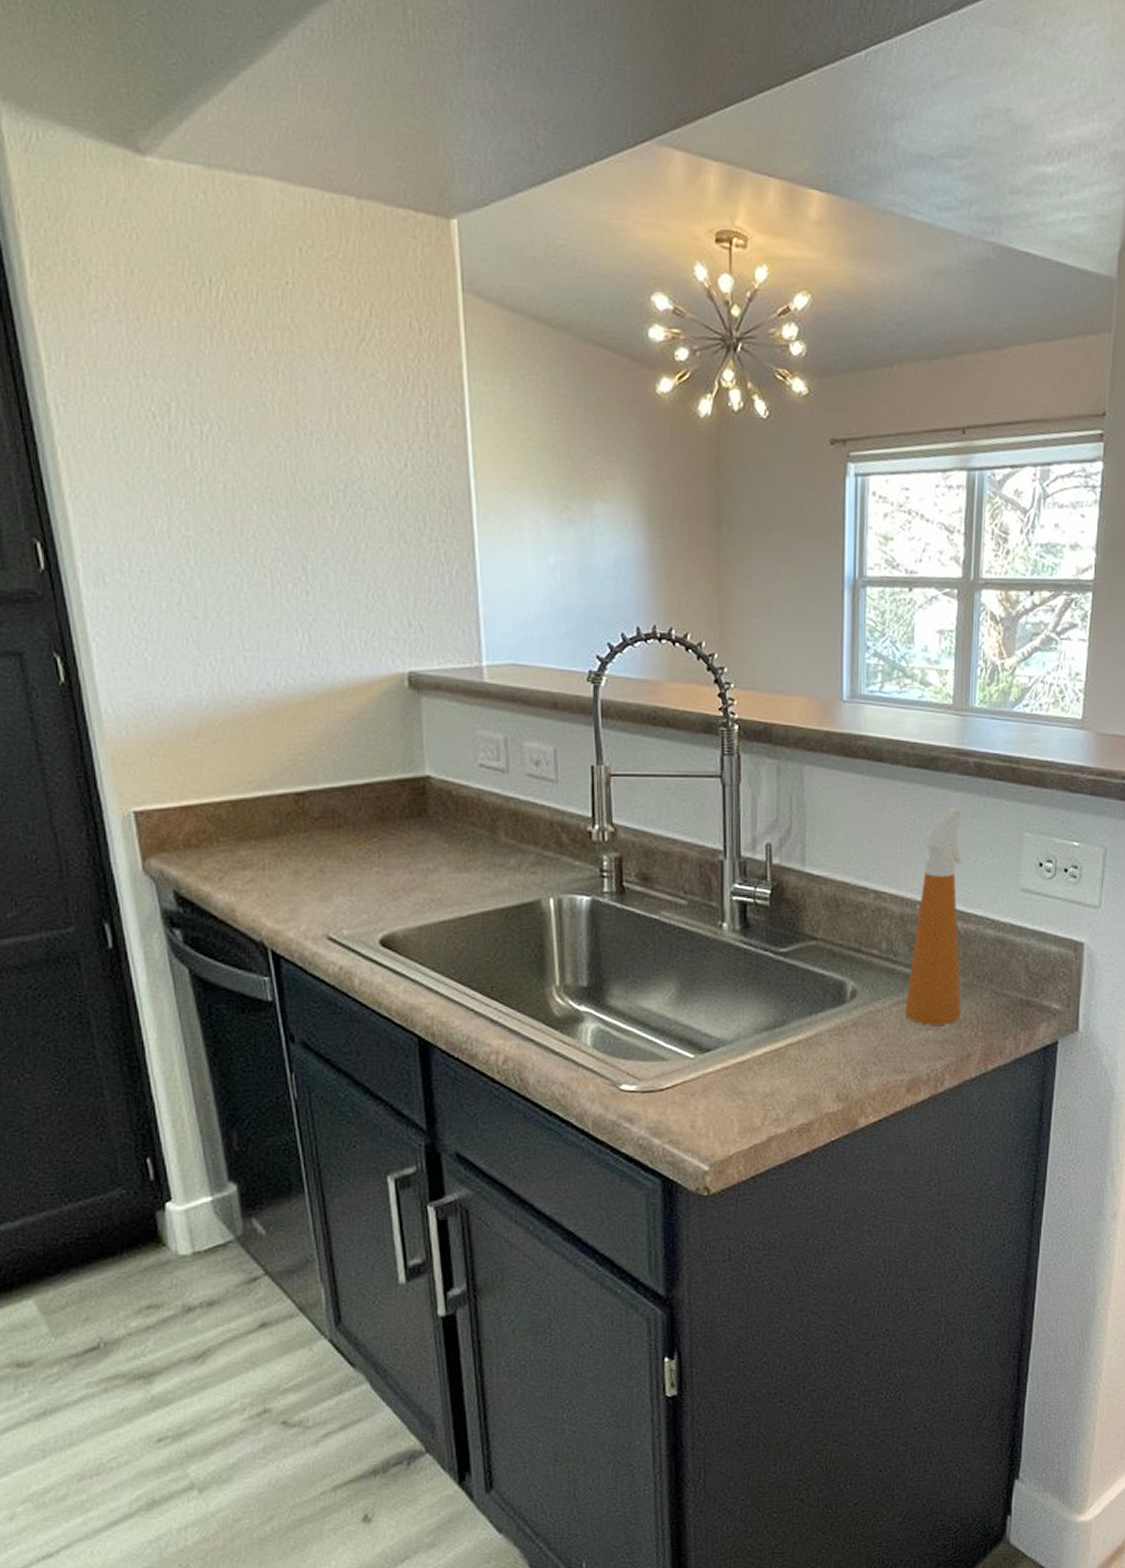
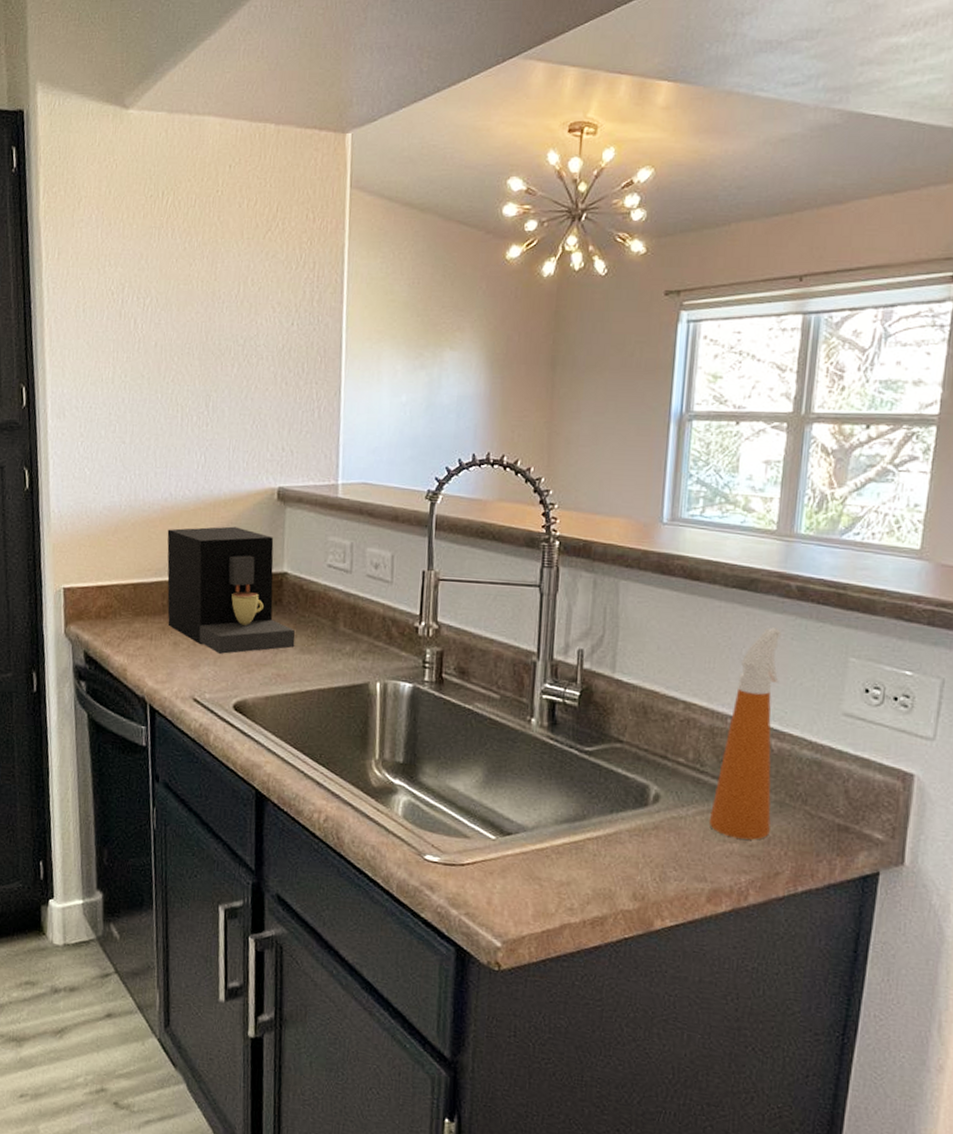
coffee maker: none [269,722,448,880] -> present [167,526,296,654]

